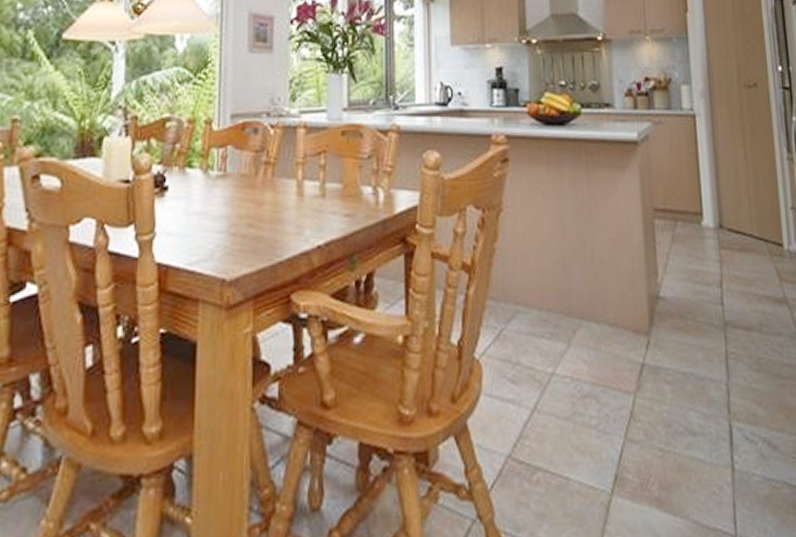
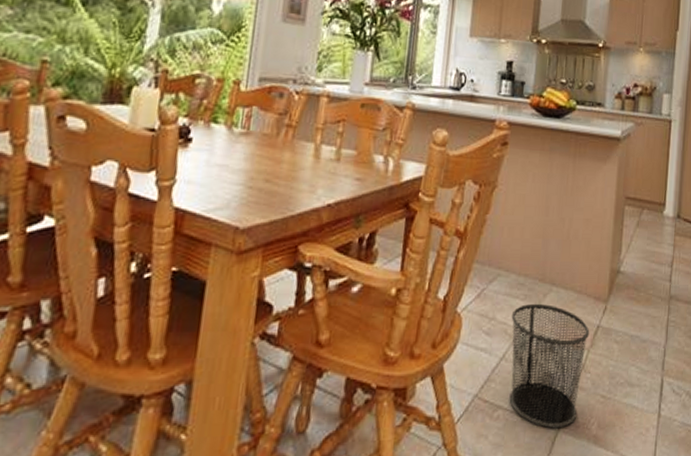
waste bin: none [538,341,634,491] -> present [509,303,590,428]

